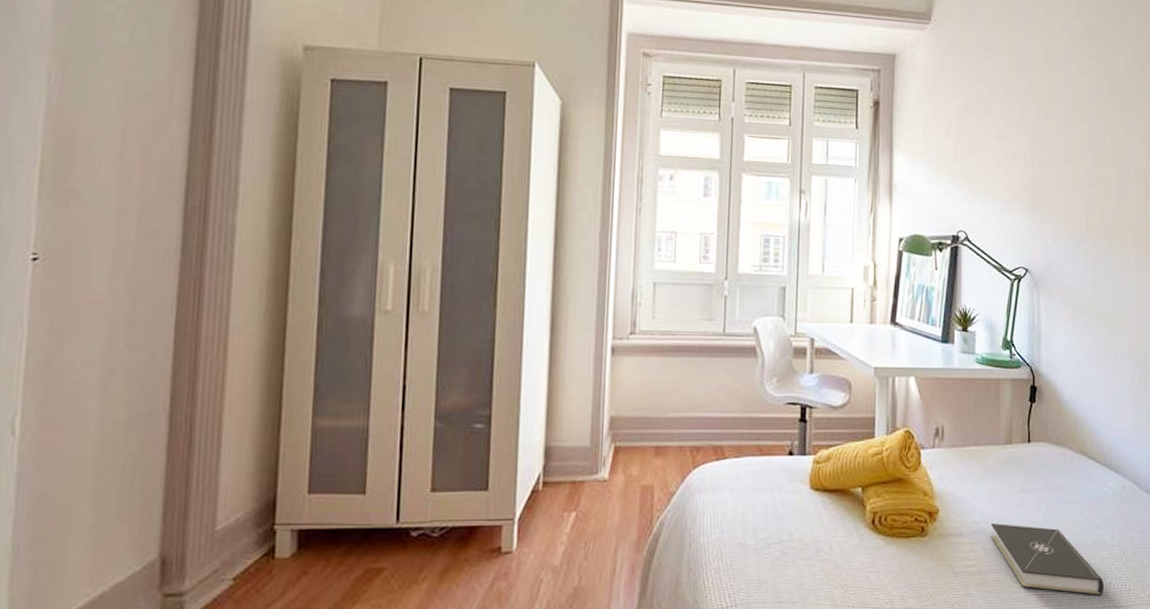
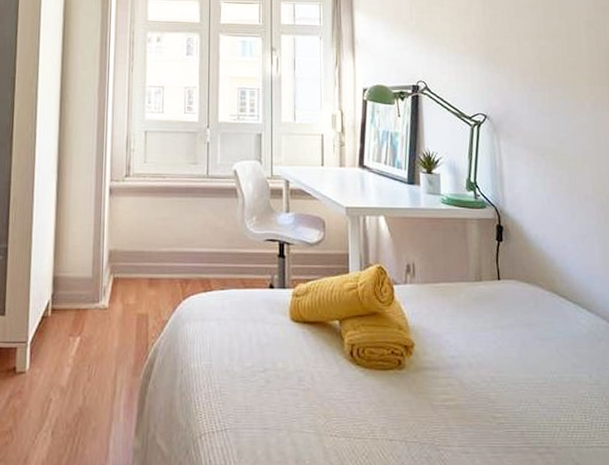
book: present [990,524,1105,596] -> none [466,359,586,436]

